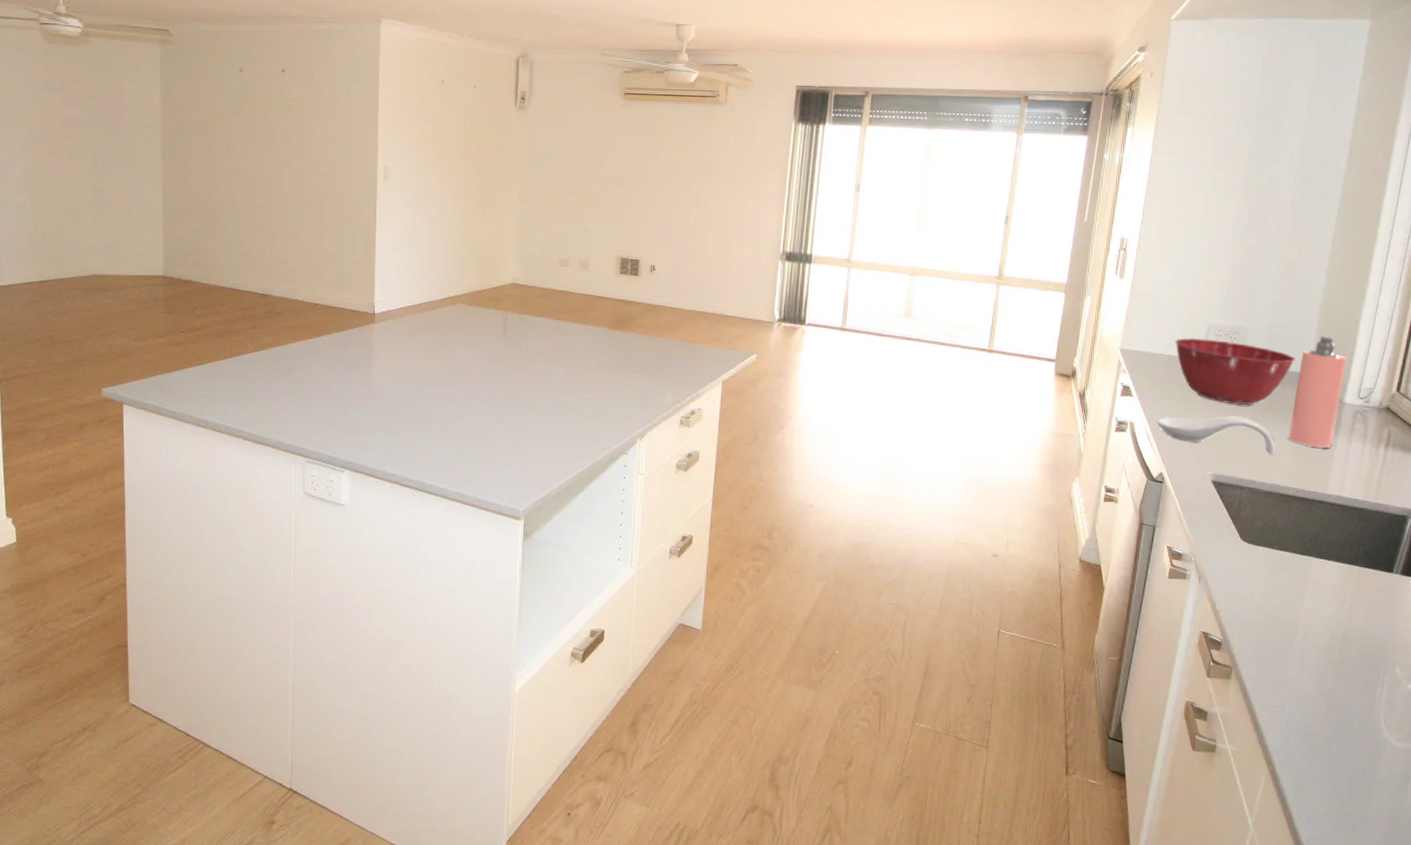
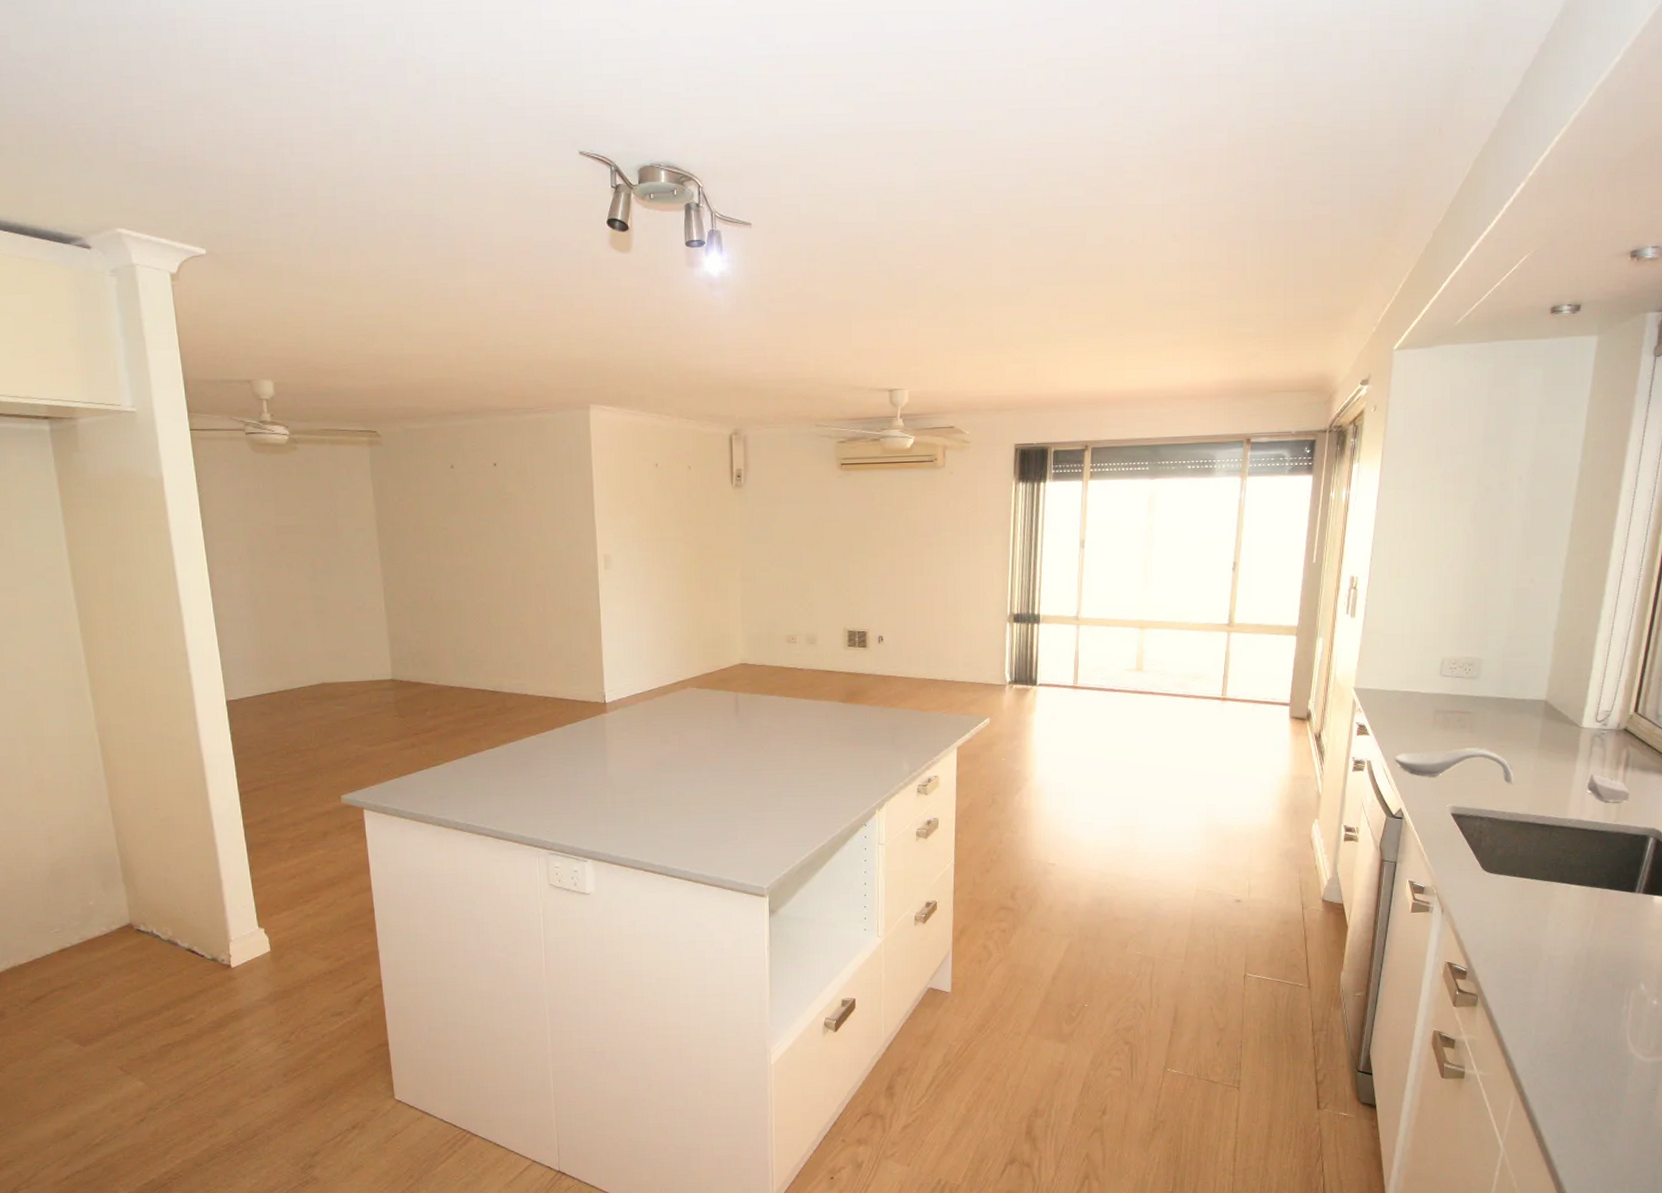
mixing bowl: present [1175,337,1295,406] -> none [1409,672,1531,737]
spray bottle: present [1288,336,1347,449] -> none [1526,661,1583,775]
soap bar: none [1347,450,1390,481] -> present [1586,773,1630,803]

